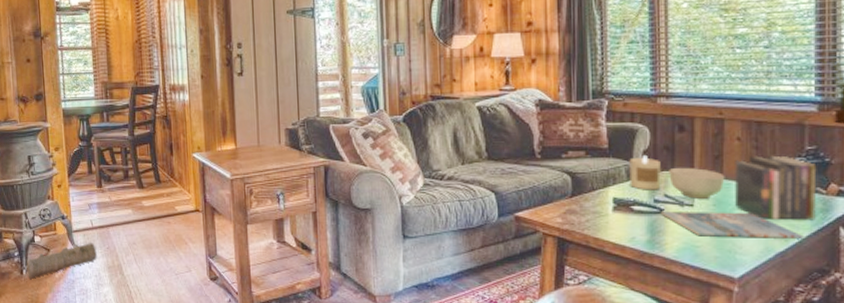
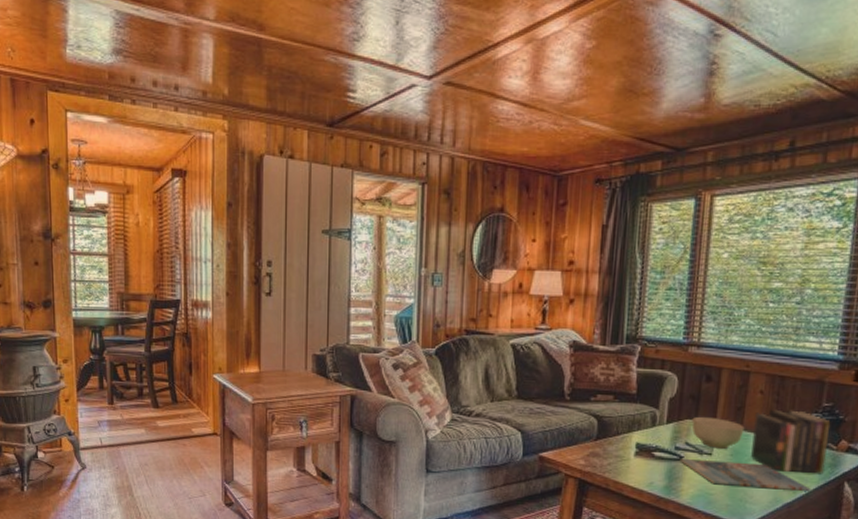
decorative log: present [26,243,97,279] -> none [28,461,105,496]
candle: present [629,156,661,190] -> none [653,403,685,438]

